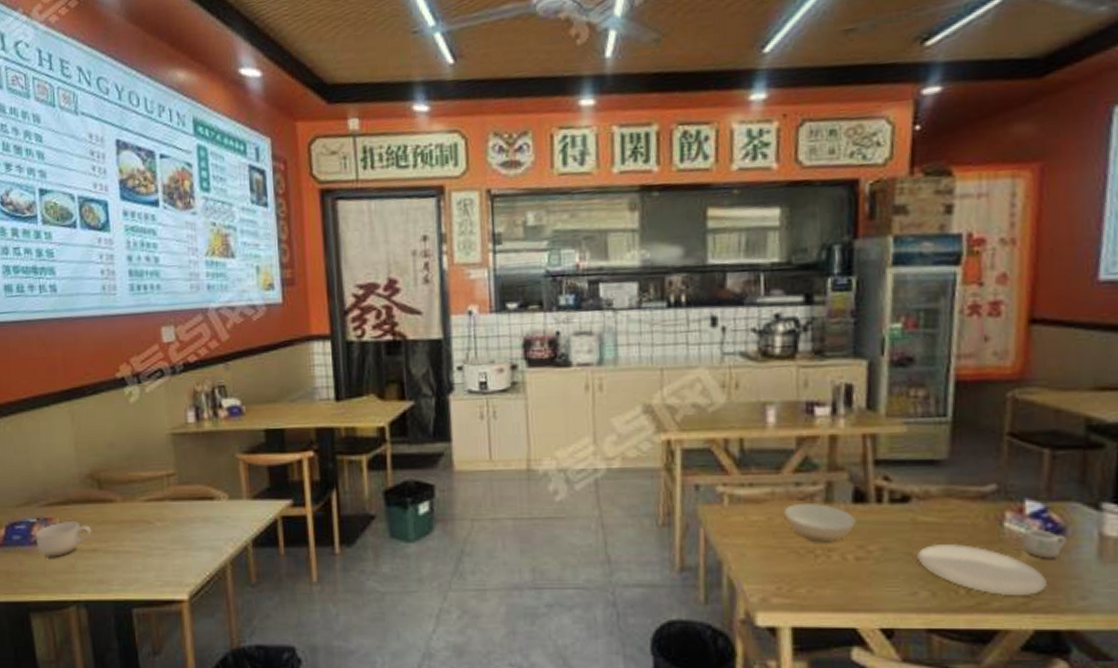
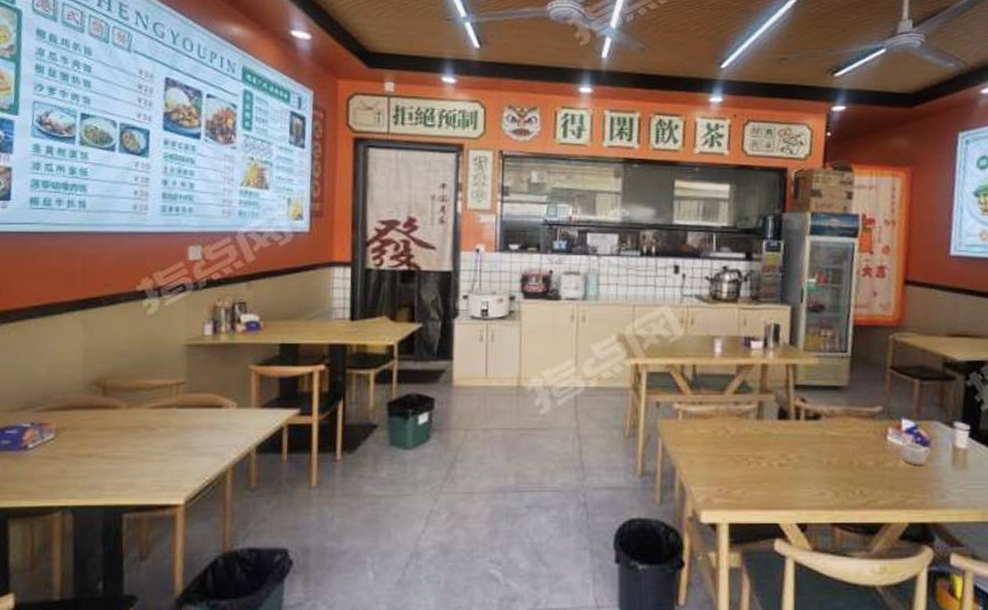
teacup: present [34,520,92,557] -> none [26,425,90,462]
bowl: present [784,502,857,543] -> none [725,418,781,452]
plate: present [917,543,1047,597] -> none [825,453,917,496]

